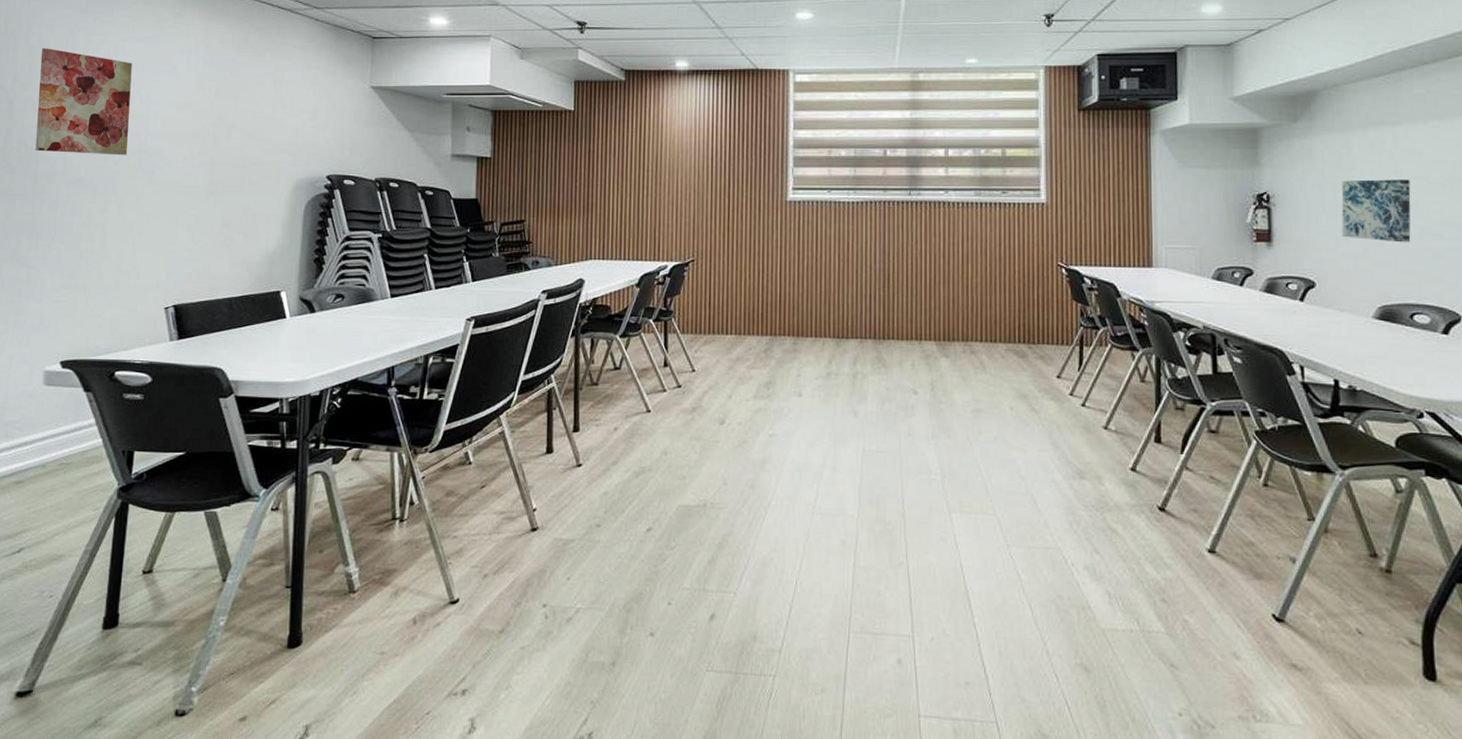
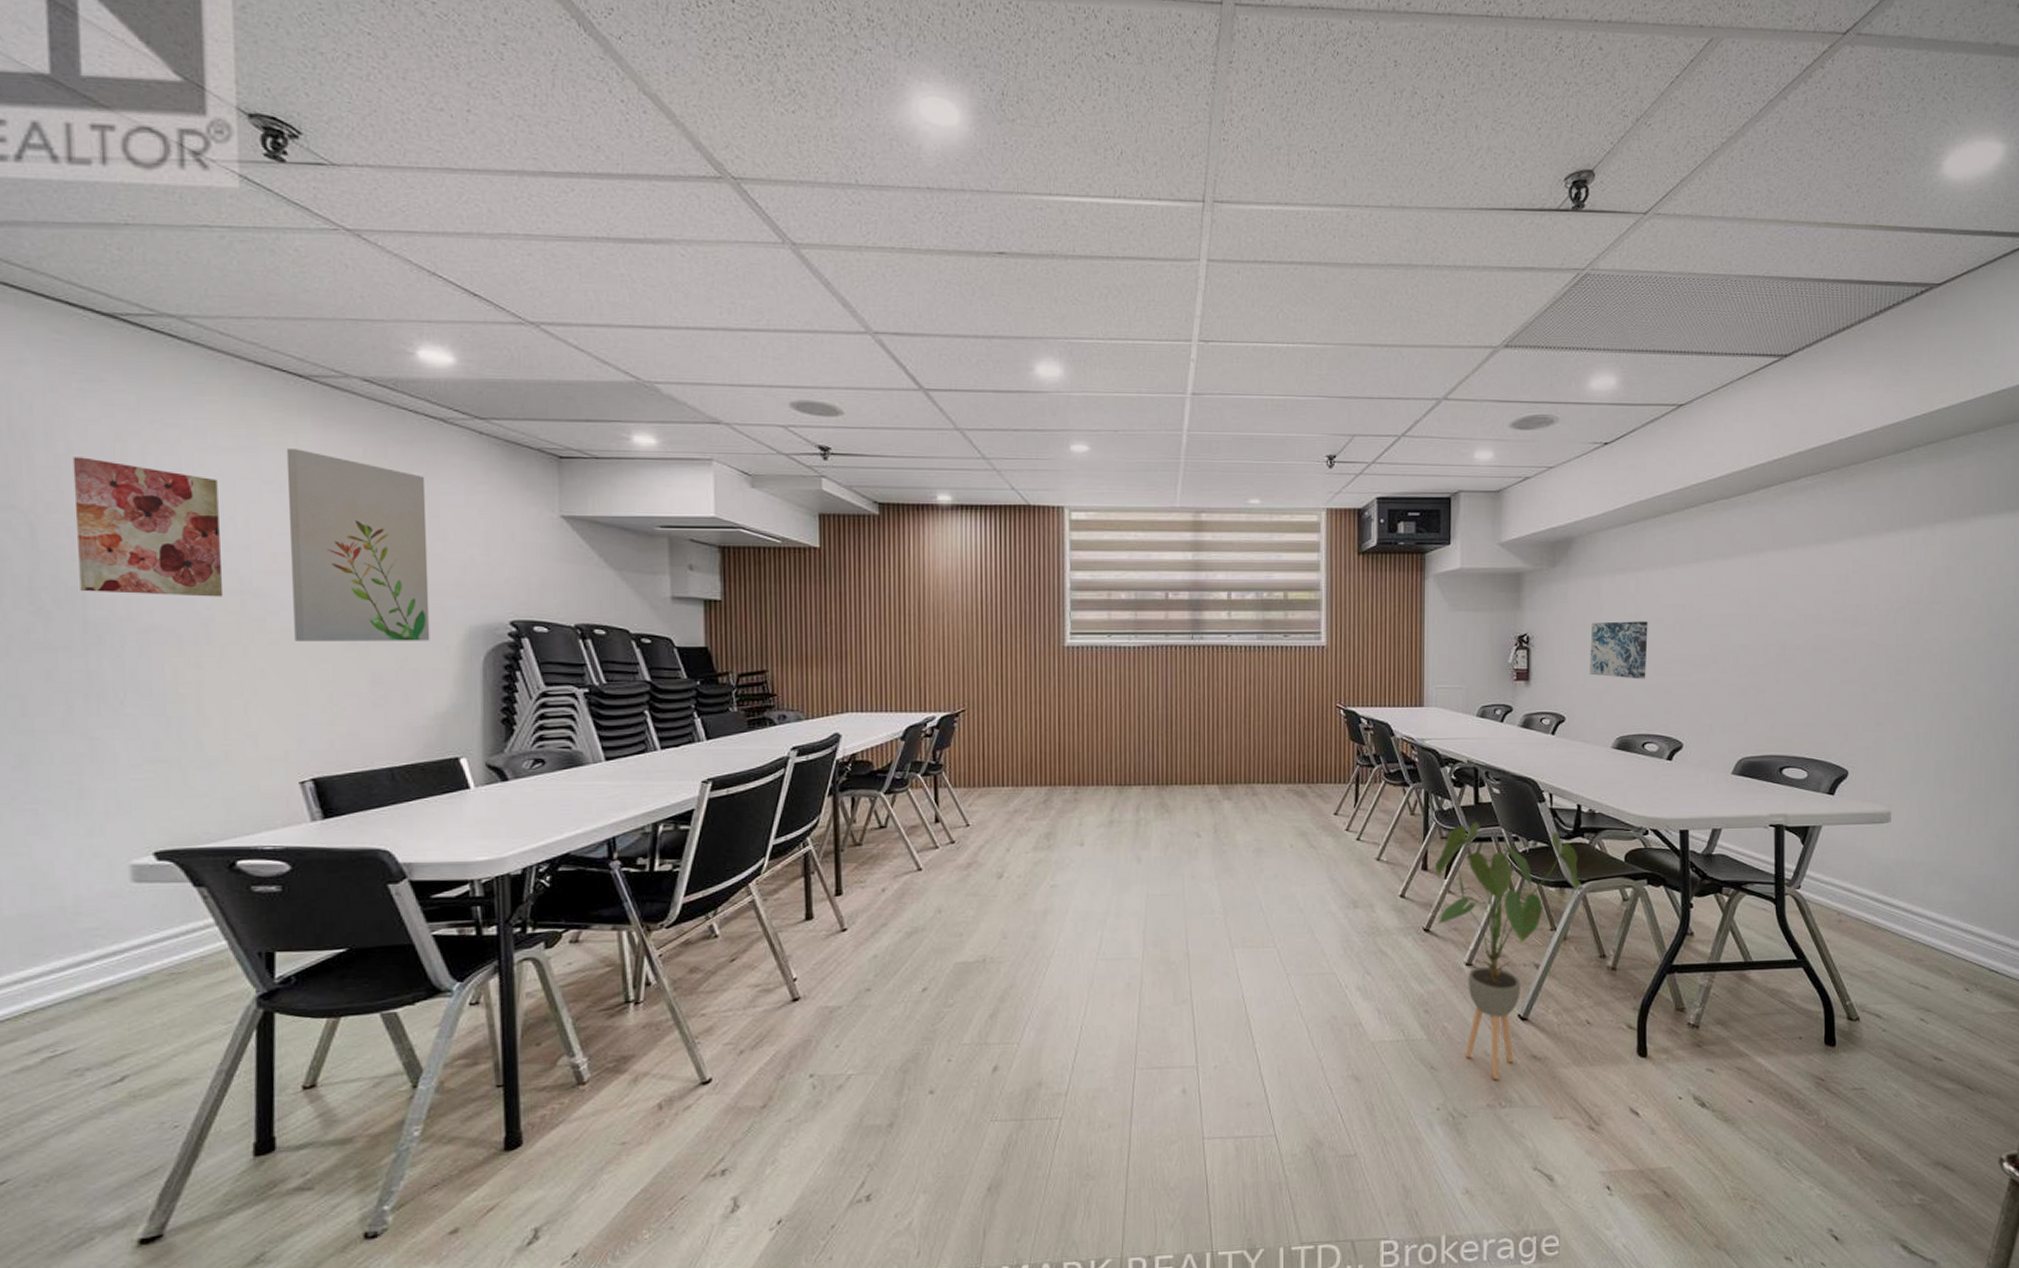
wall art: none [172,37,274,192] -> present [286,449,430,641]
house plant: none [1169,393,1343,689] -> present [1434,822,1581,1081]

